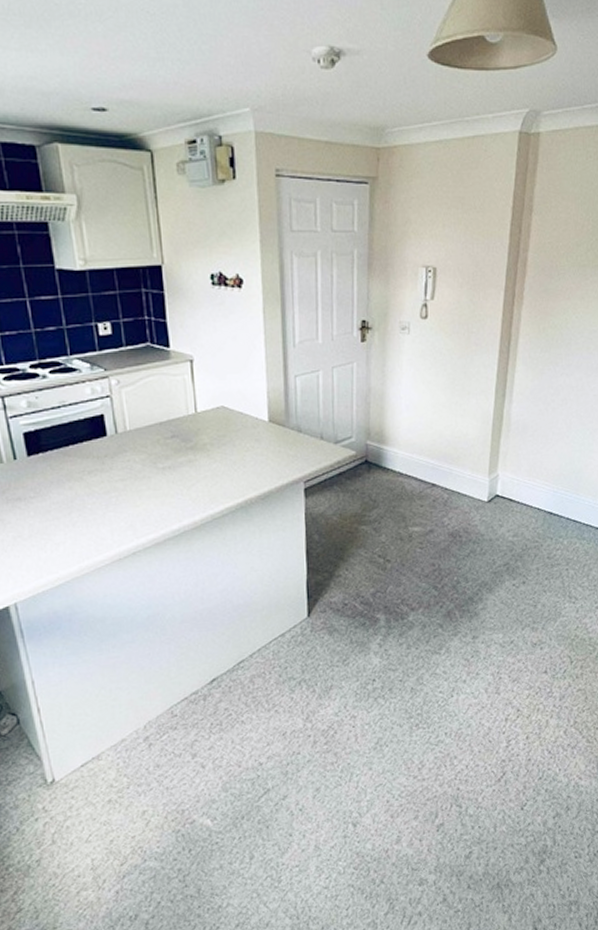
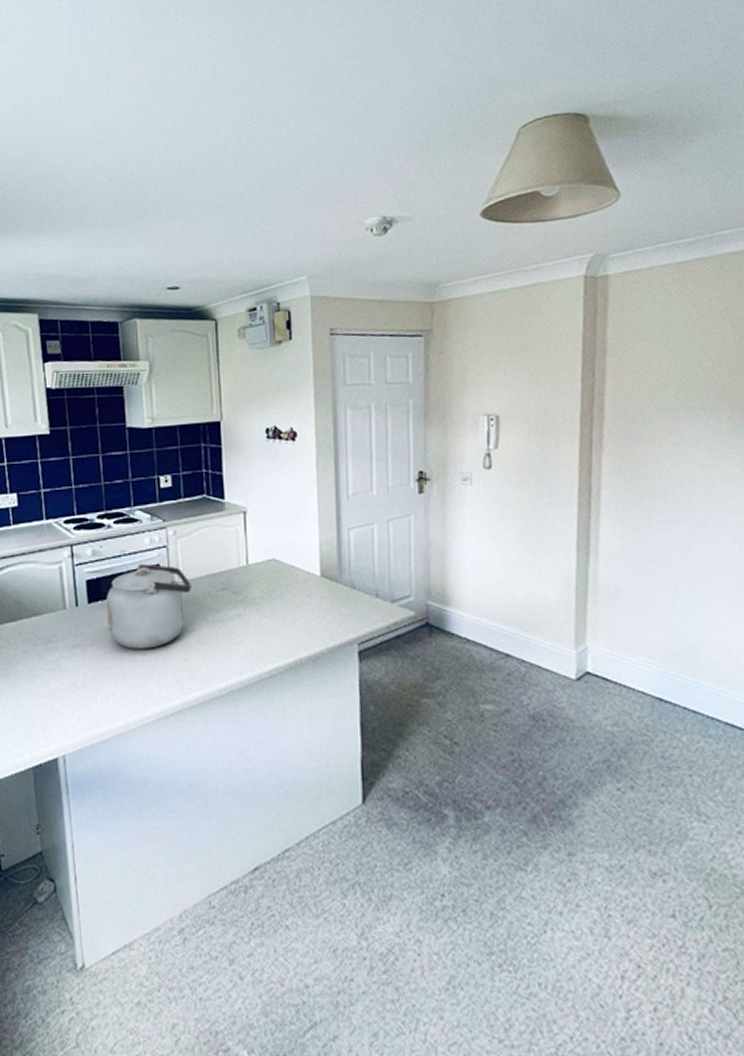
kettle: none [48,414,139,499] -> present [107,563,191,649]

